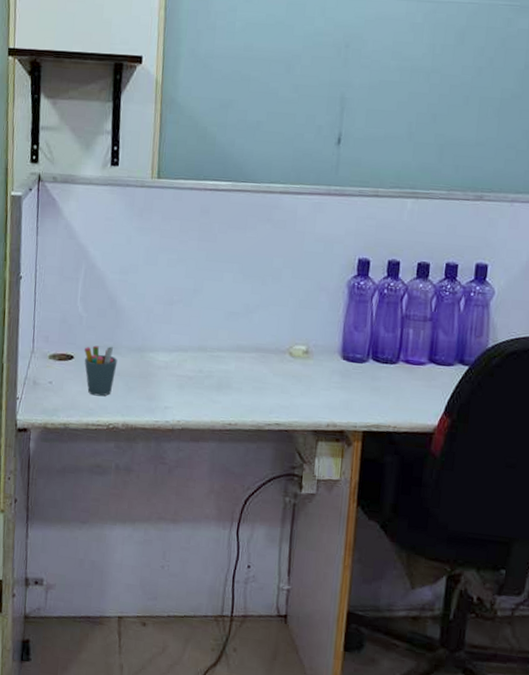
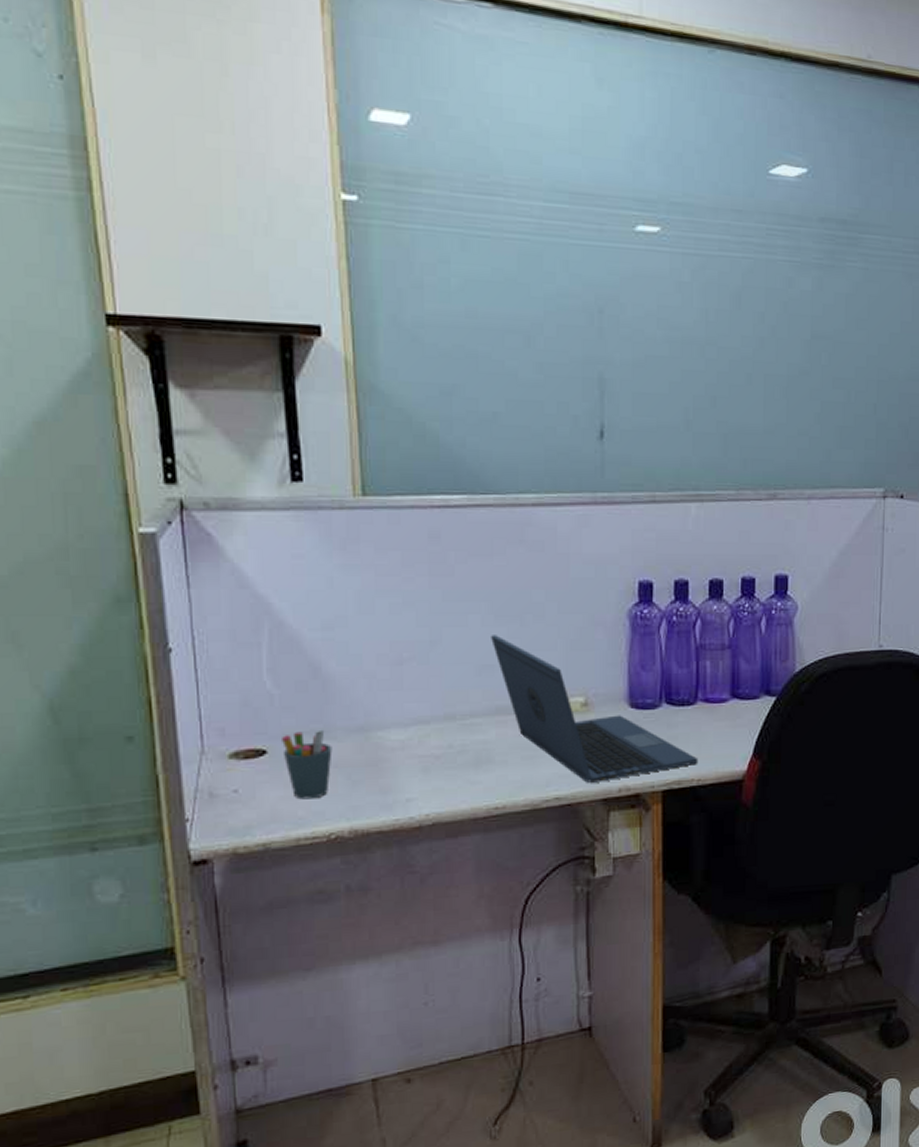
laptop: none [239,290,396,417] -> present [491,635,699,784]

